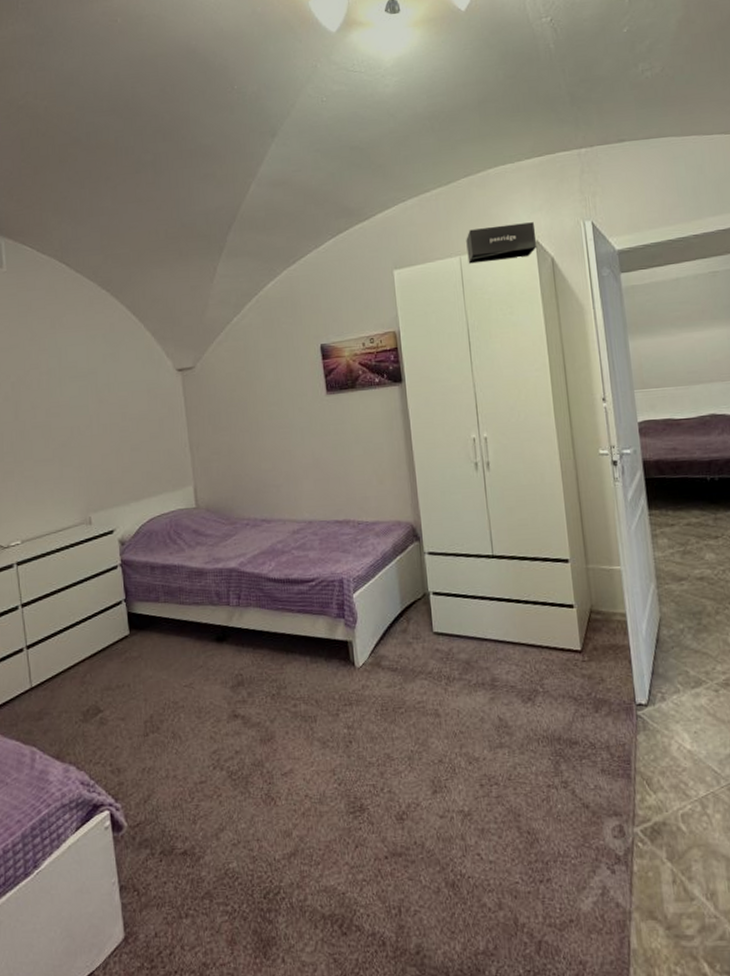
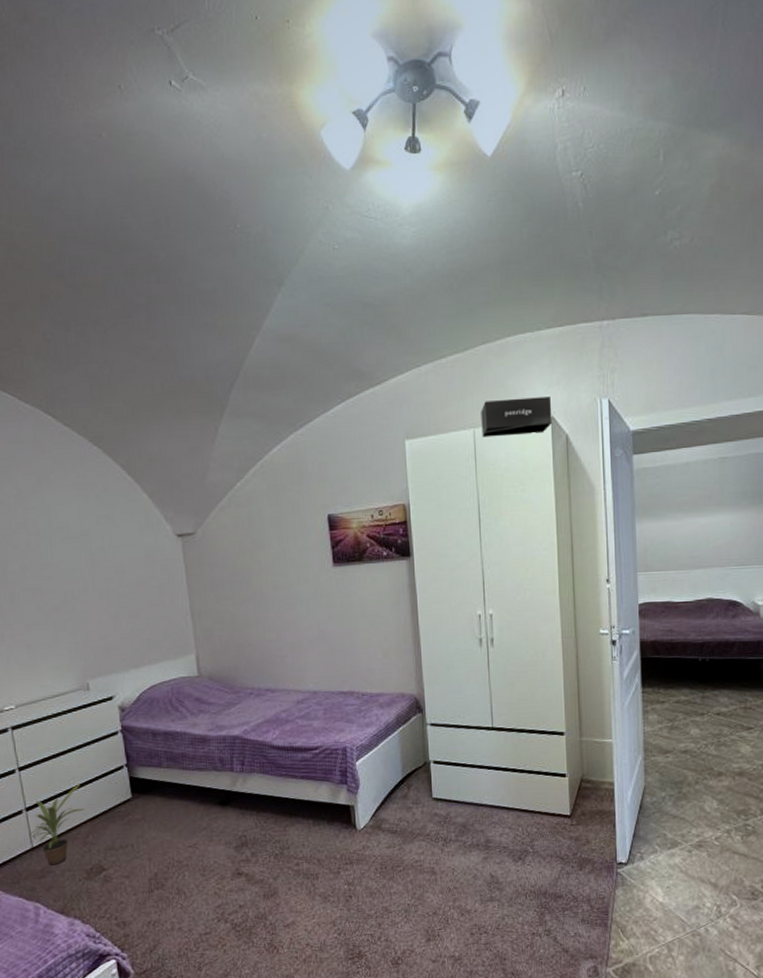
potted plant: none [28,621,84,707] -> present [28,785,86,866]

